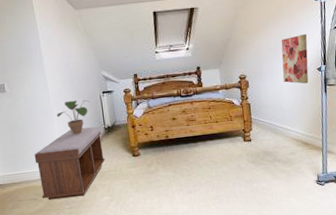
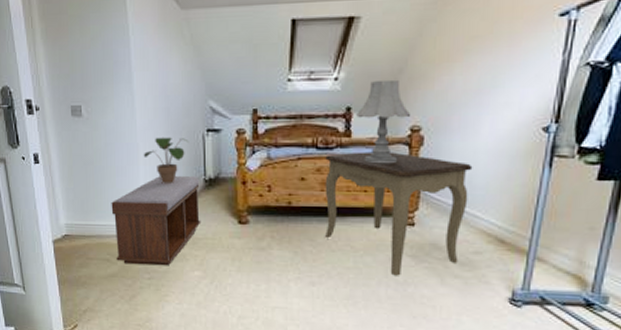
side table: none [187,93,282,177] -> present [325,152,473,276]
table lamp: none [204,46,239,103] -> present [357,79,411,164]
wall art: present [281,34,309,84] -> none [481,71,533,150]

